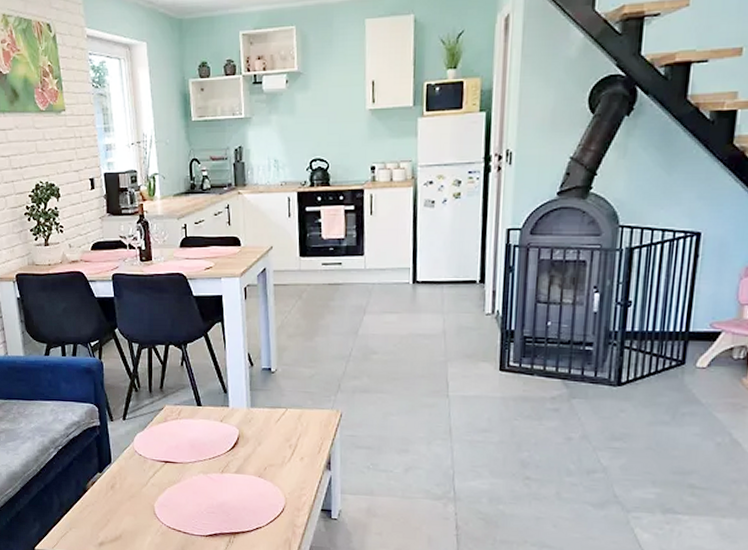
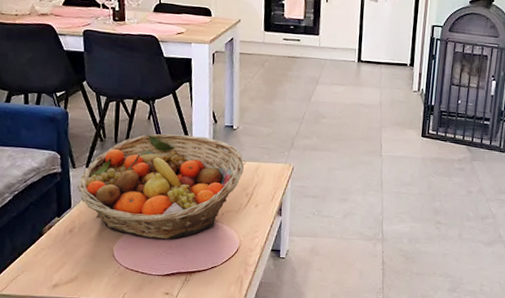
fruit basket: none [116,380,285,497] -> present [77,133,244,240]

